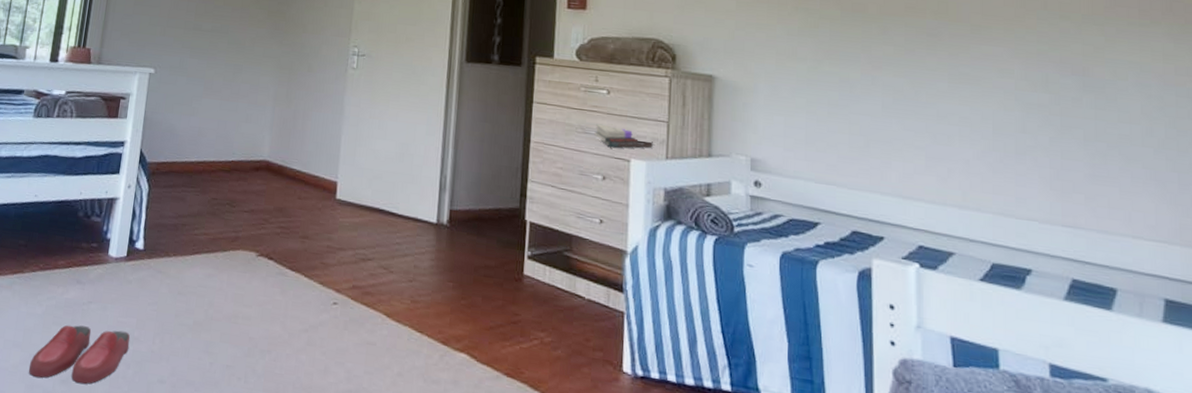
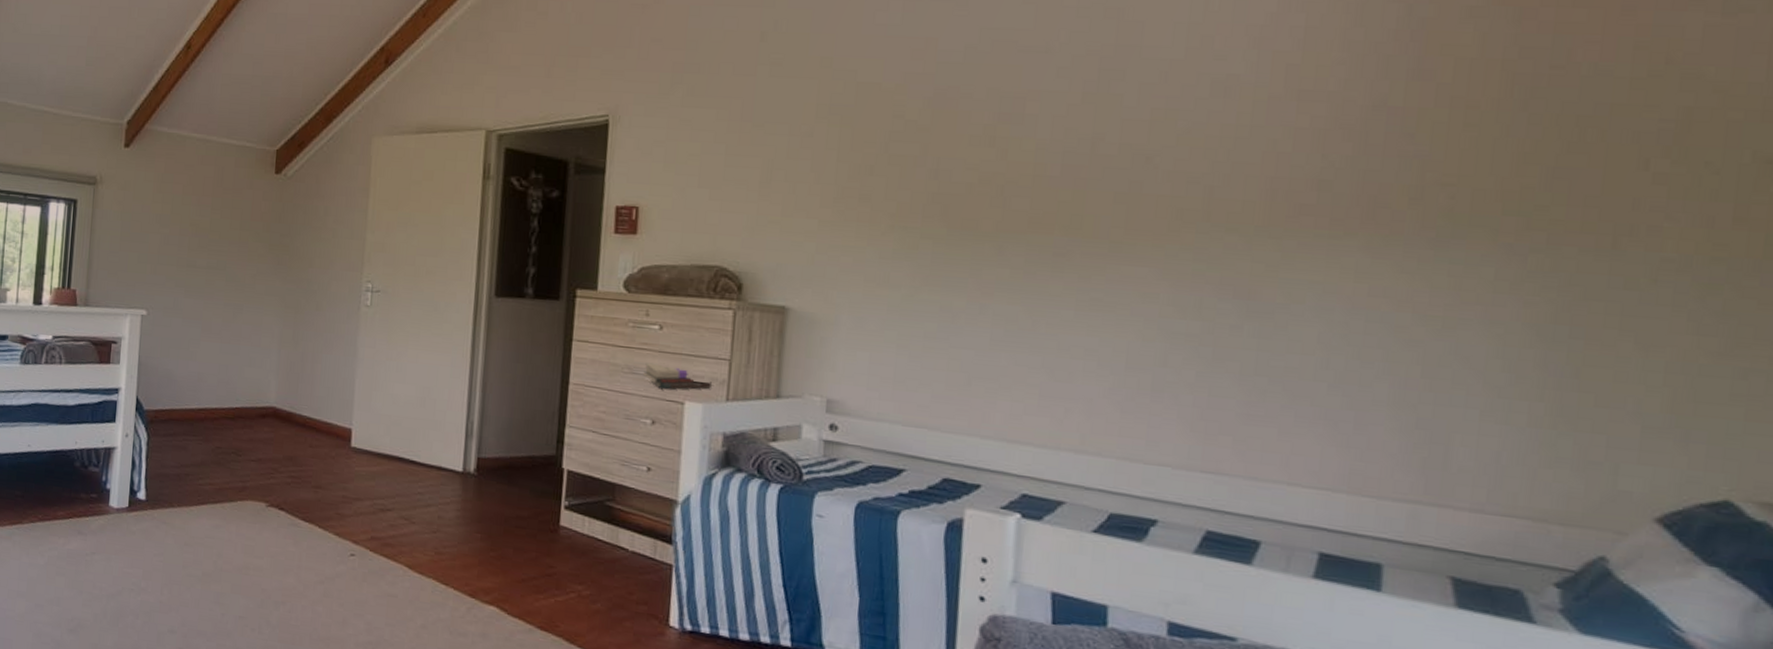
slippers: present [29,325,131,384] -> none [35,575,137,633]

